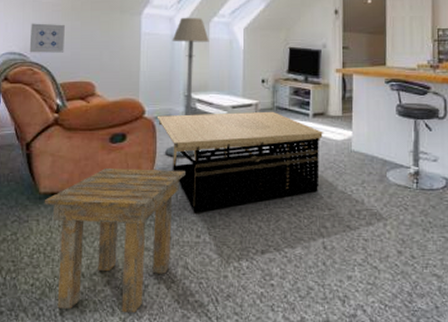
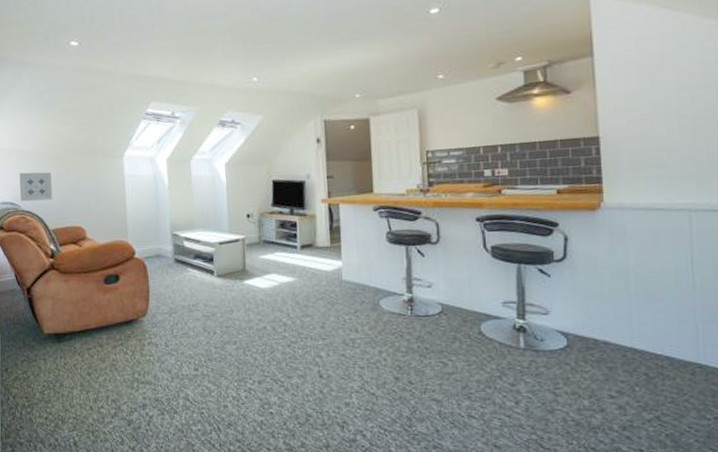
side table: present [44,168,185,312] -> none [49,307,179,441]
coffee table: present [157,111,324,213] -> none [146,245,313,348]
floor lamp: present [165,17,209,158] -> none [155,156,199,296]

